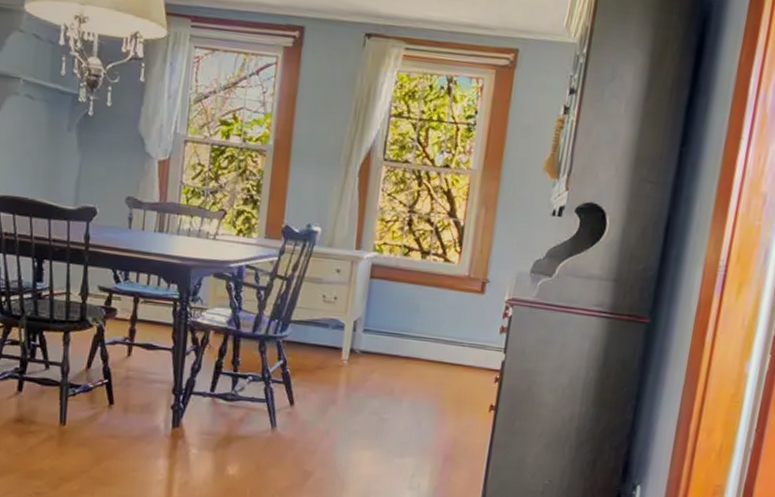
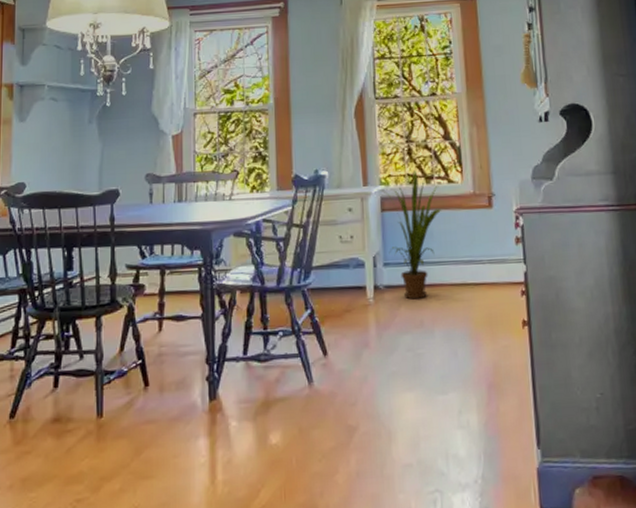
house plant: none [369,242,433,369] -> present [377,170,441,300]

